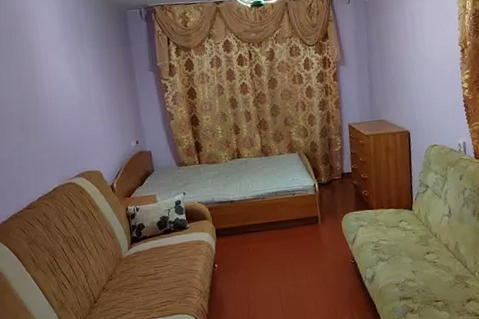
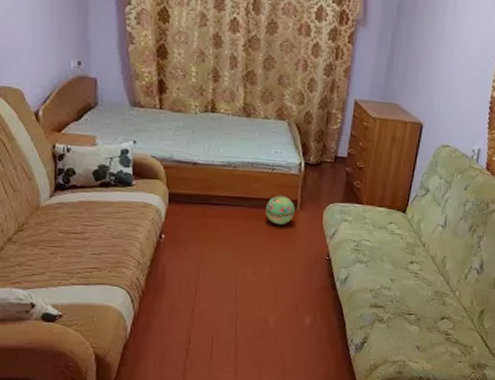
ball: none [293,214,318,240] -> present [265,195,295,225]

